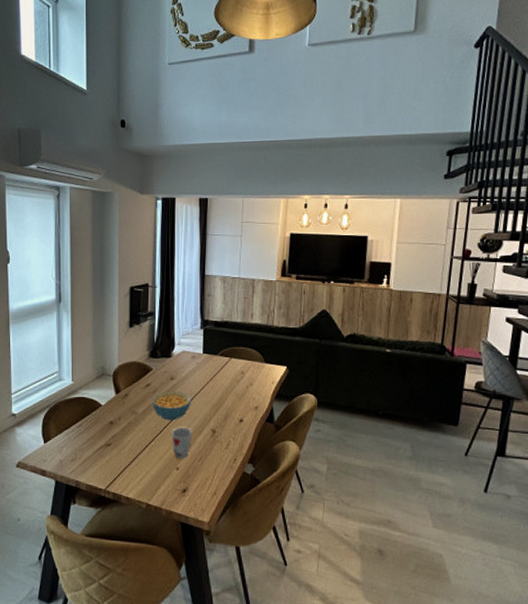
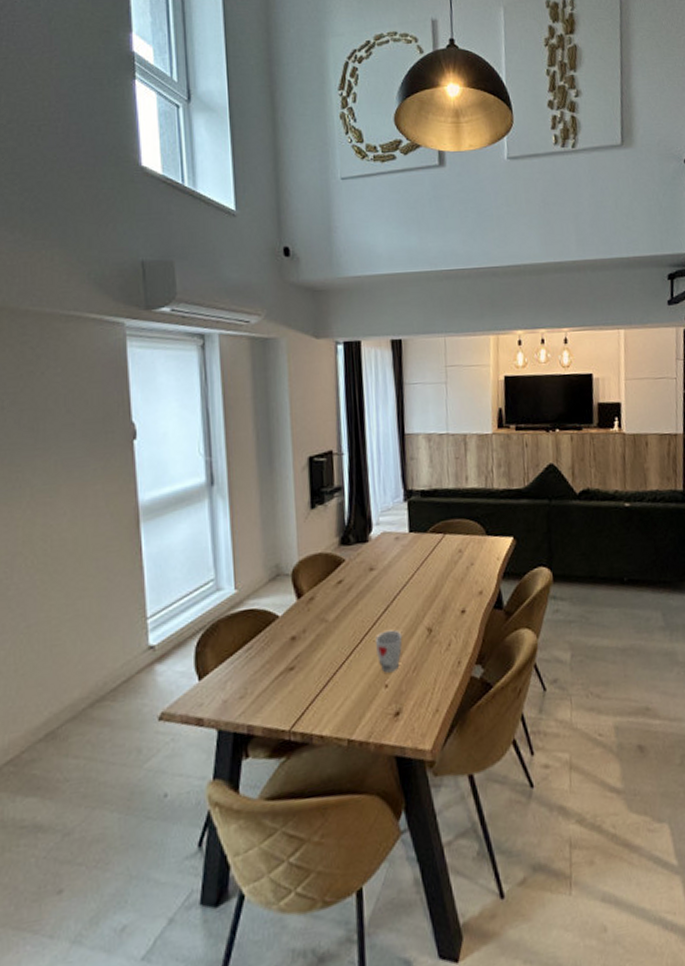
cereal bowl: present [151,391,191,421] -> none [346,584,398,625]

